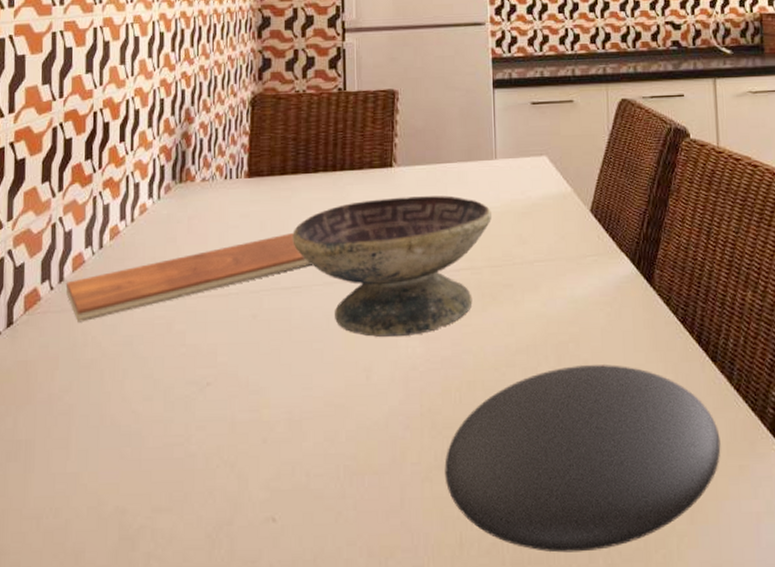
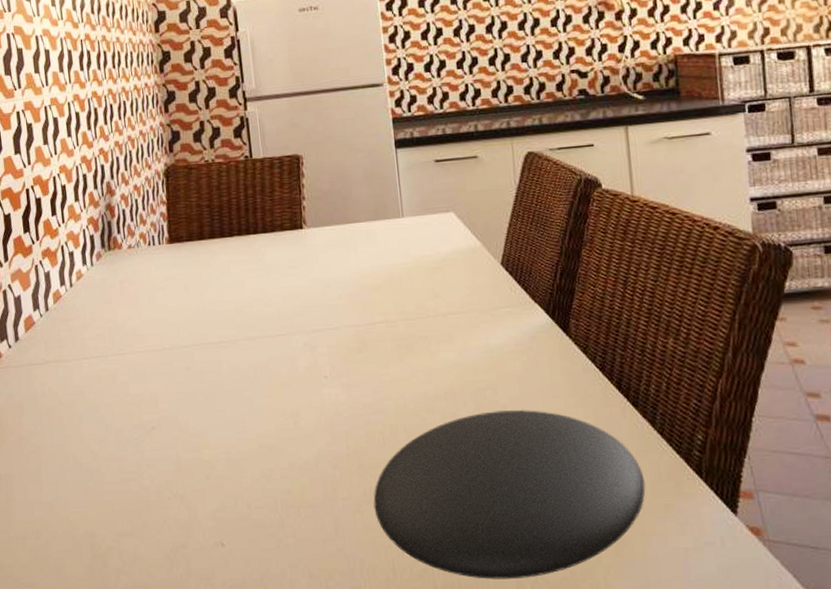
chopping board: present [65,233,312,322] -> none [21,293,236,376]
decorative bowl: present [293,195,493,337] -> none [215,254,404,386]

